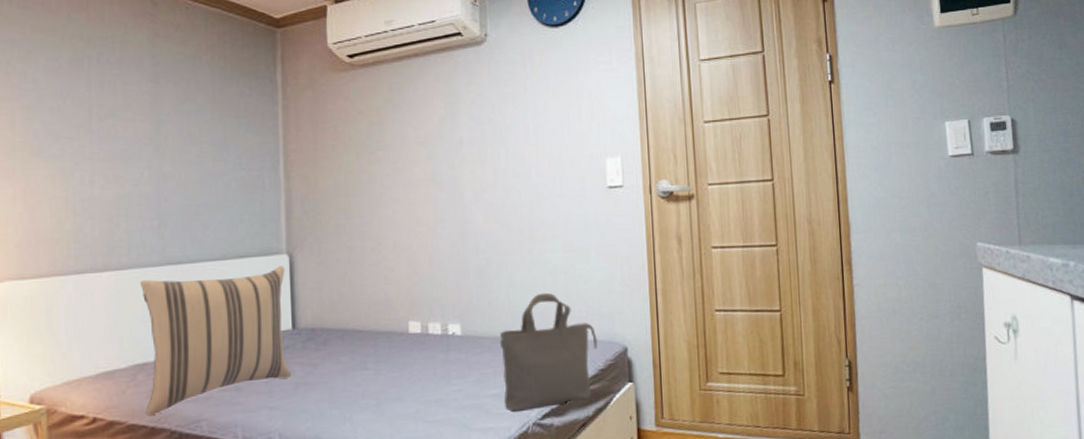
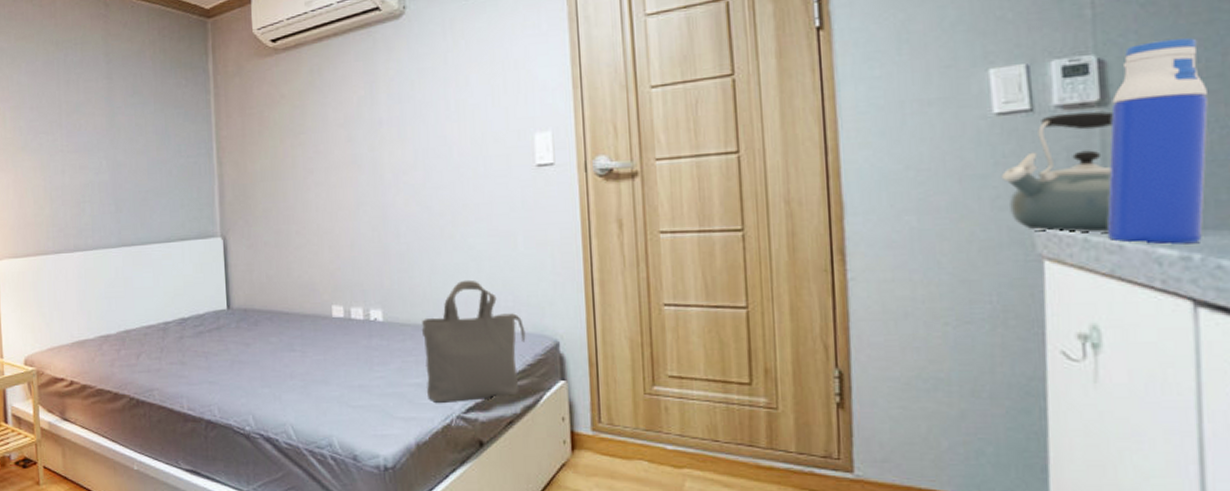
pillow: present [139,266,292,416] -> none [102,248,228,383]
kettle: none [954,157,1022,247] -> present [1001,111,1114,233]
water bottle: none [1019,107,1075,255] -> present [1106,38,1208,244]

